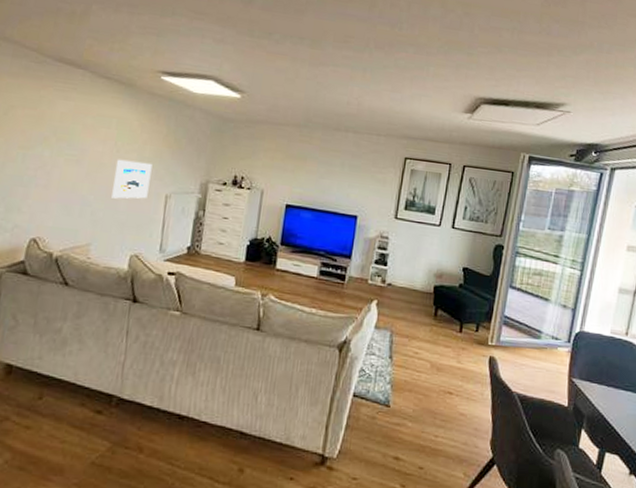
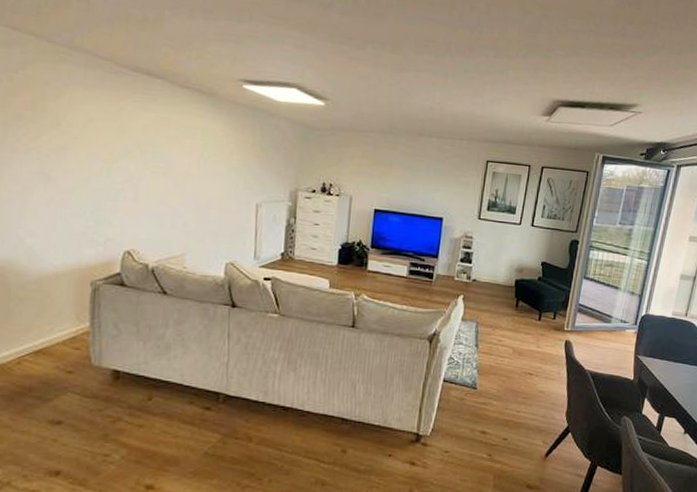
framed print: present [111,159,153,199] -> none [202,170,241,210]

